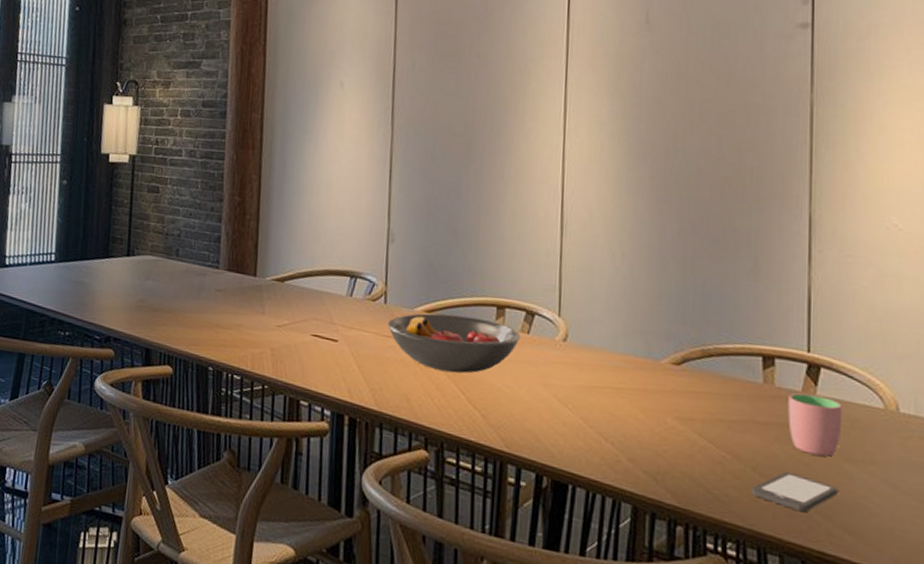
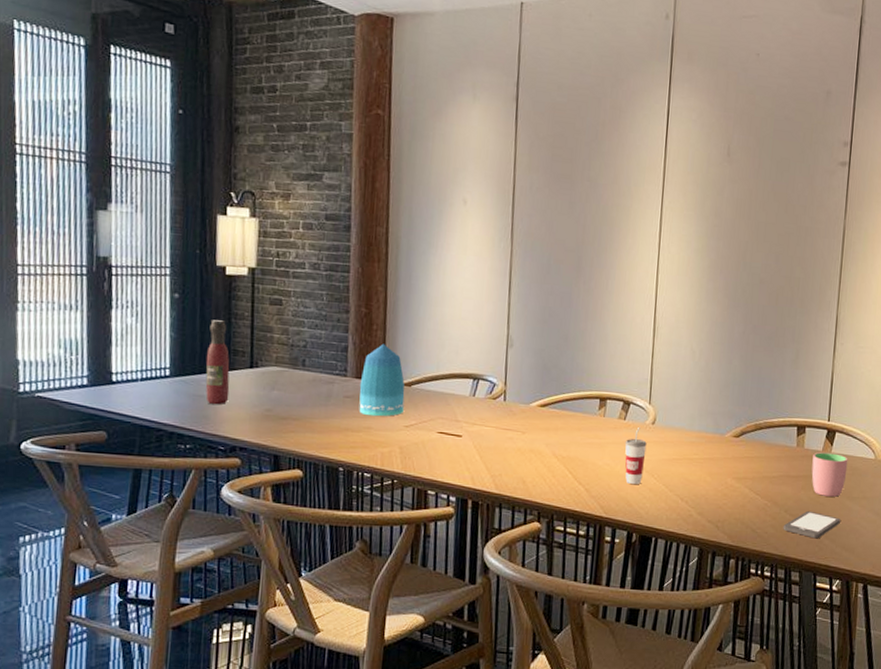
wine bottle: none [85,206,109,293] -> present [205,320,230,405]
vase: none [230,235,278,314] -> present [359,343,405,417]
fruit bowl: present [387,313,521,374] -> none [506,407,619,457]
cup: none [529,343,557,416] -> present [625,426,647,485]

